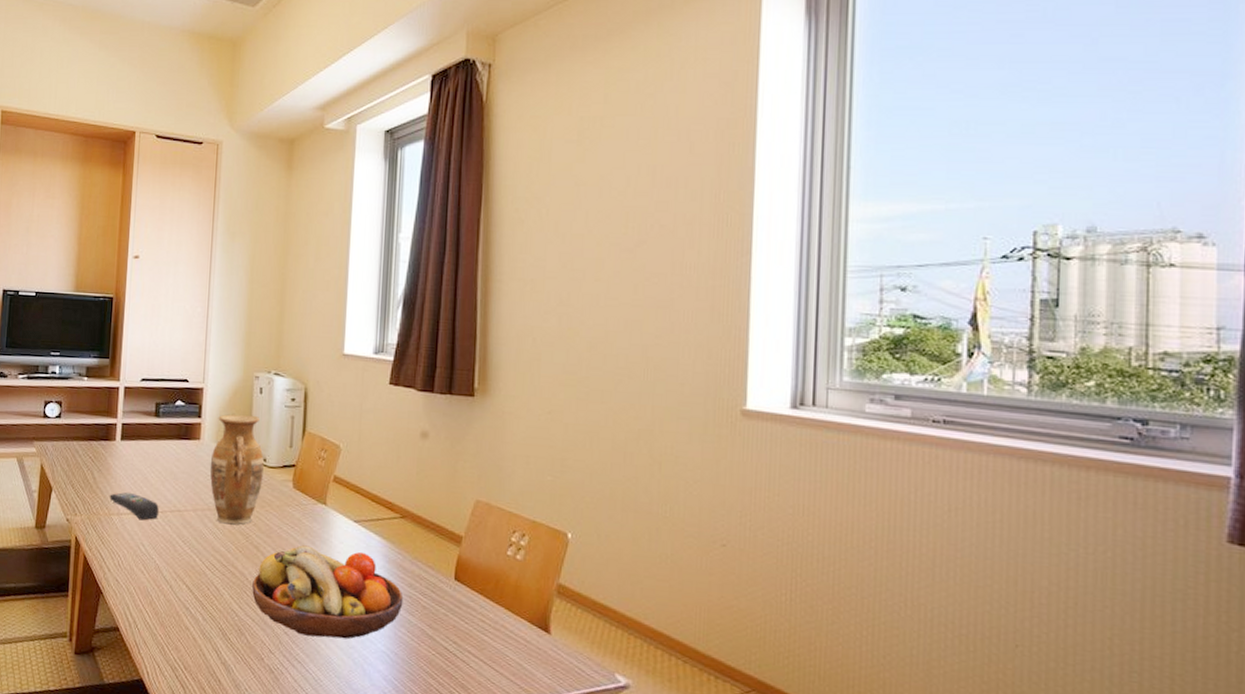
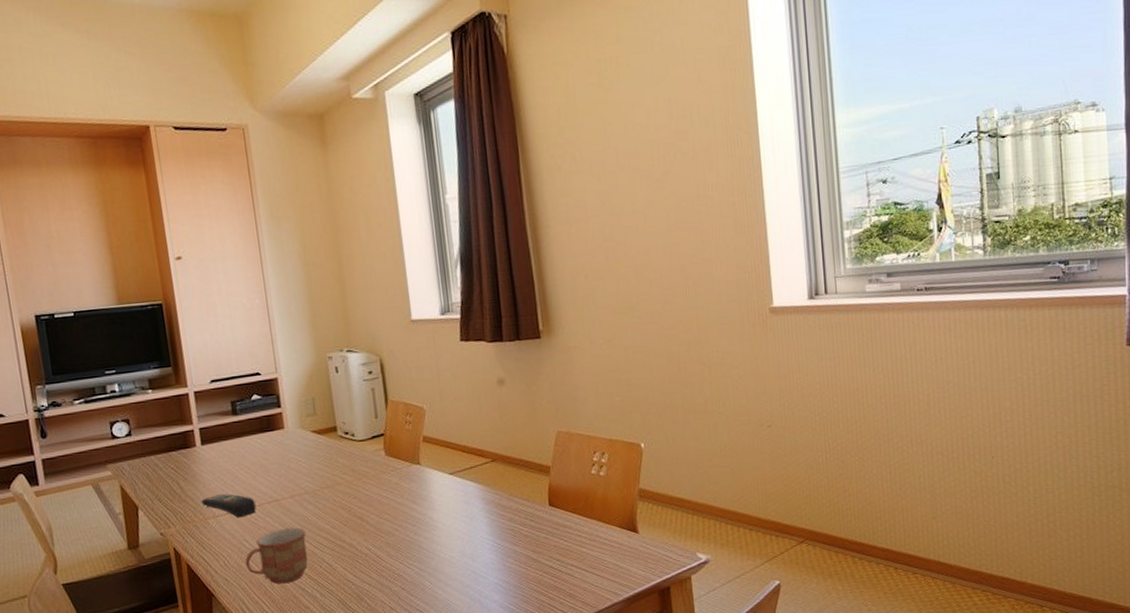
mug: none [138,540,201,599] -> present [245,527,308,584]
vase: present [209,414,264,525] -> none [298,394,355,503]
fruit bowl: present [252,545,404,639] -> none [362,500,507,587]

